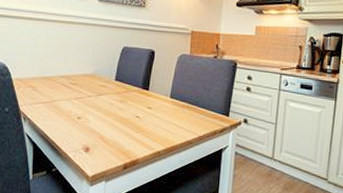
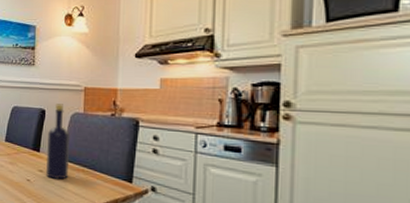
bottle: none [154,45,178,115] -> present [46,104,71,180]

